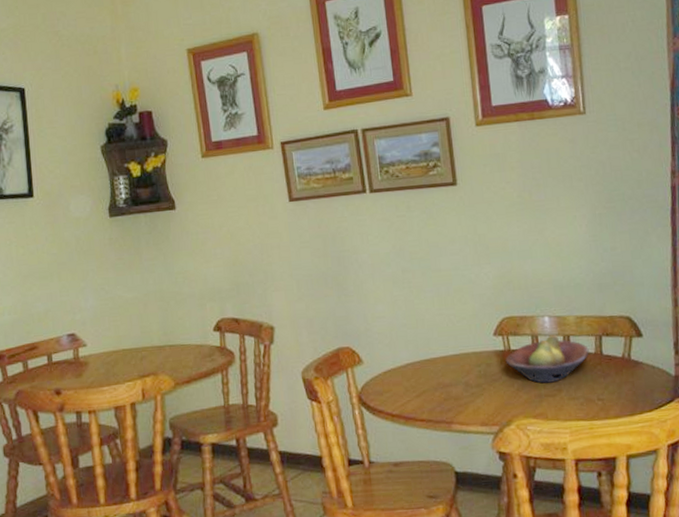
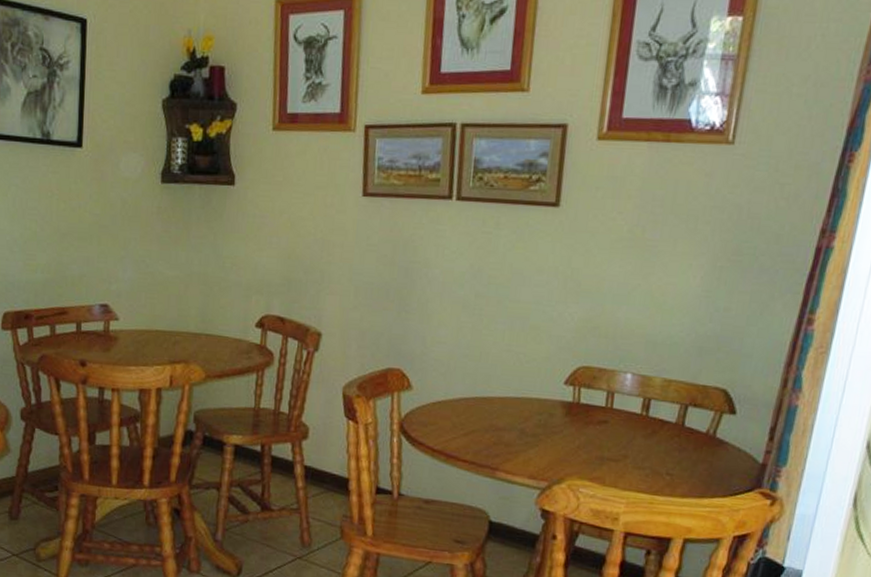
fruit bowl: present [505,334,589,383] -> none [571,394,670,447]

